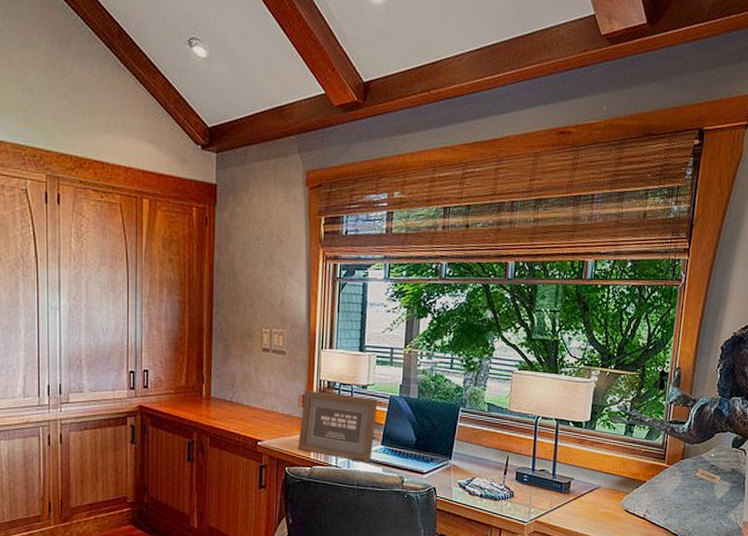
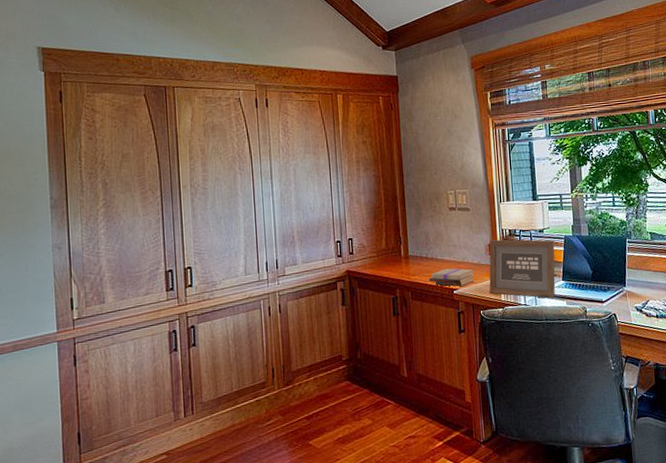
books: none [231,416,284,439] -> present [428,268,474,287]

